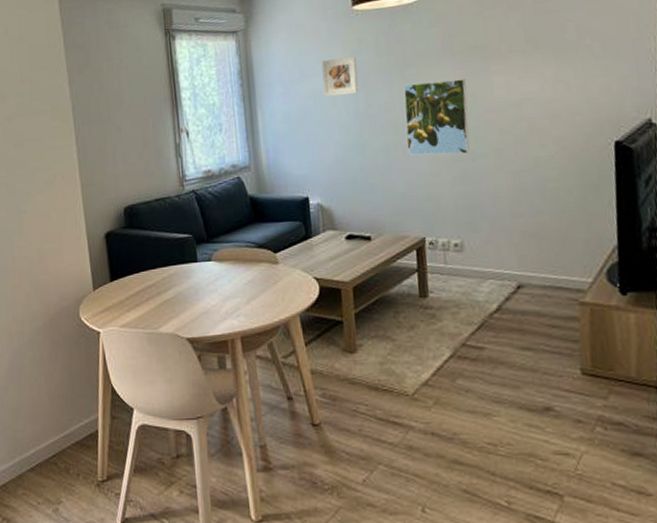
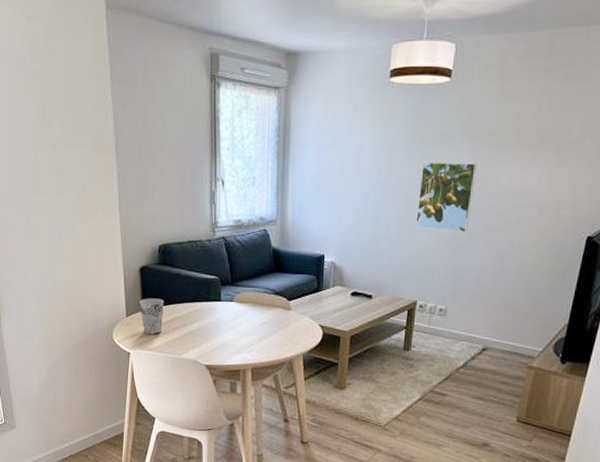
cup: none [107,266,135,309] -> present [140,298,164,335]
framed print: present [321,55,359,97] -> none [352,127,386,165]

